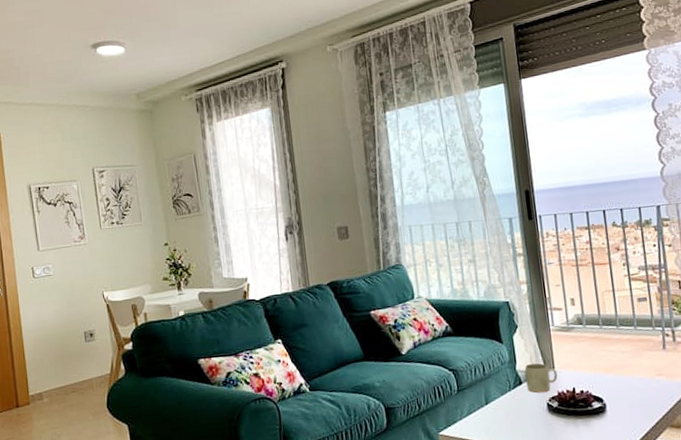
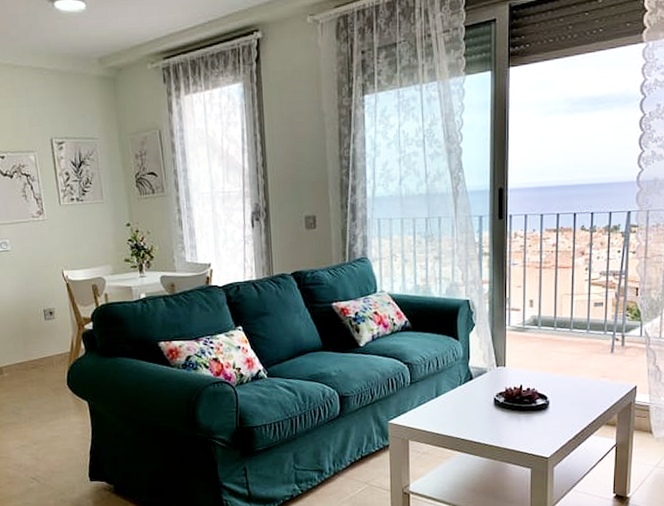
mug: present [524,363,558,393] -> none [476,360,507,388]

